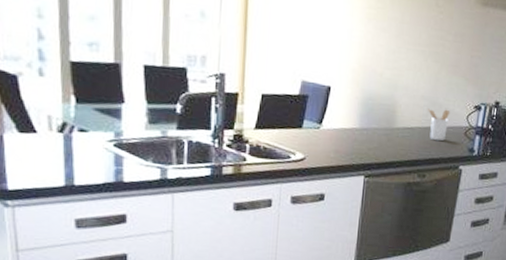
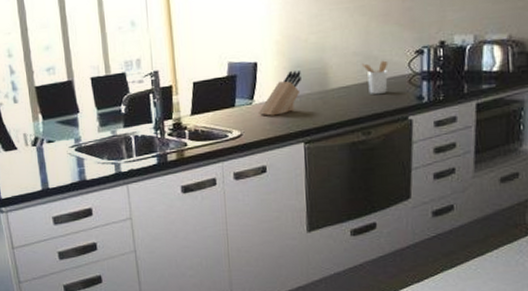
knife block: none [325,101,372,145] -> present [259,70,301,116]

